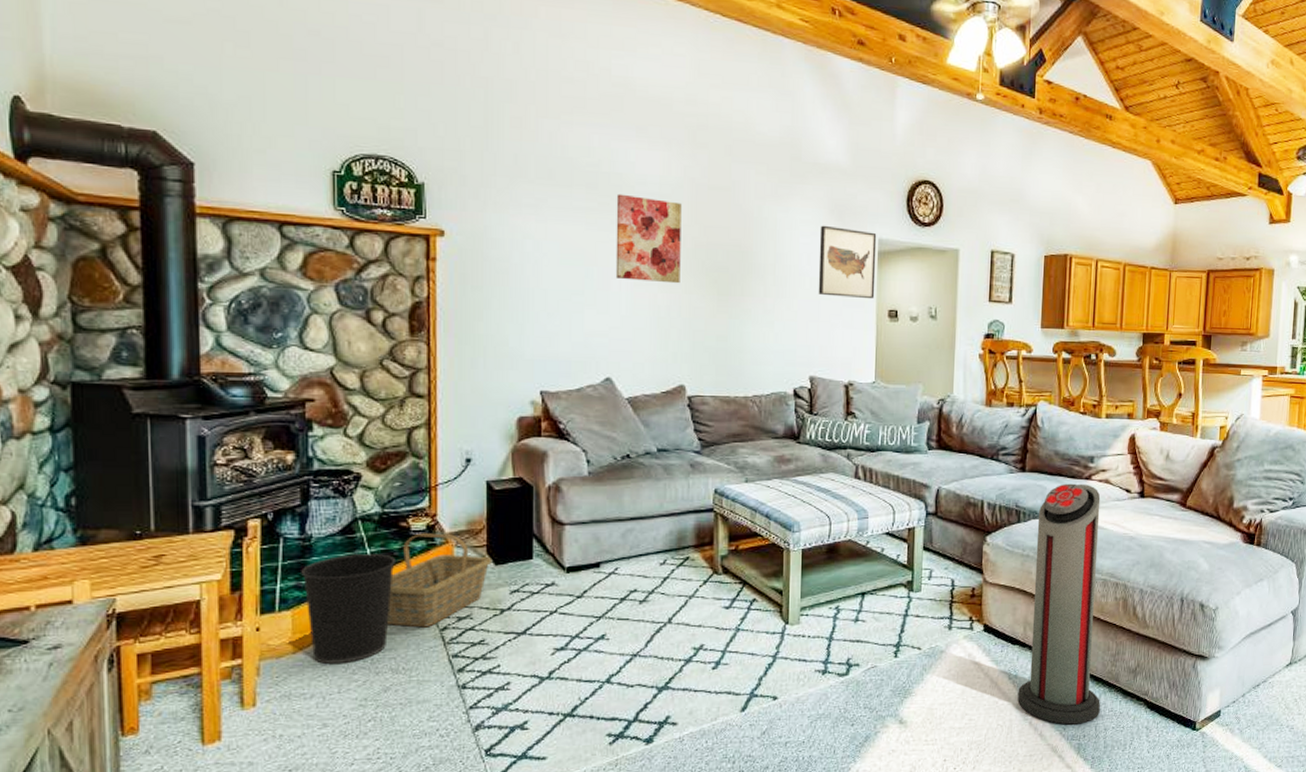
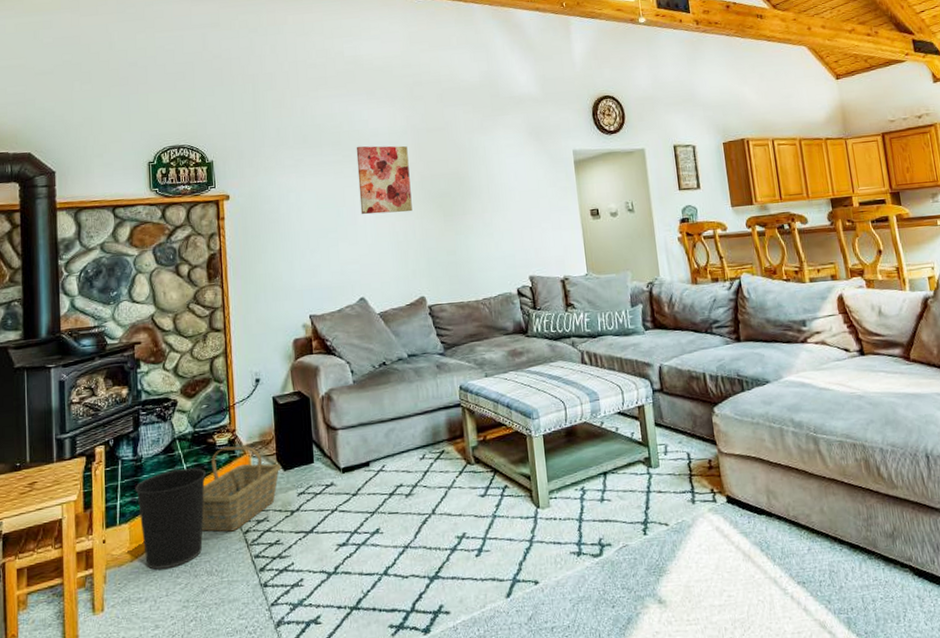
wall art: present [818,225,877,299] -> none [522,145,577,205]
air purifier: present [1017,483,1101,725] -> none [761,348,864,598]

